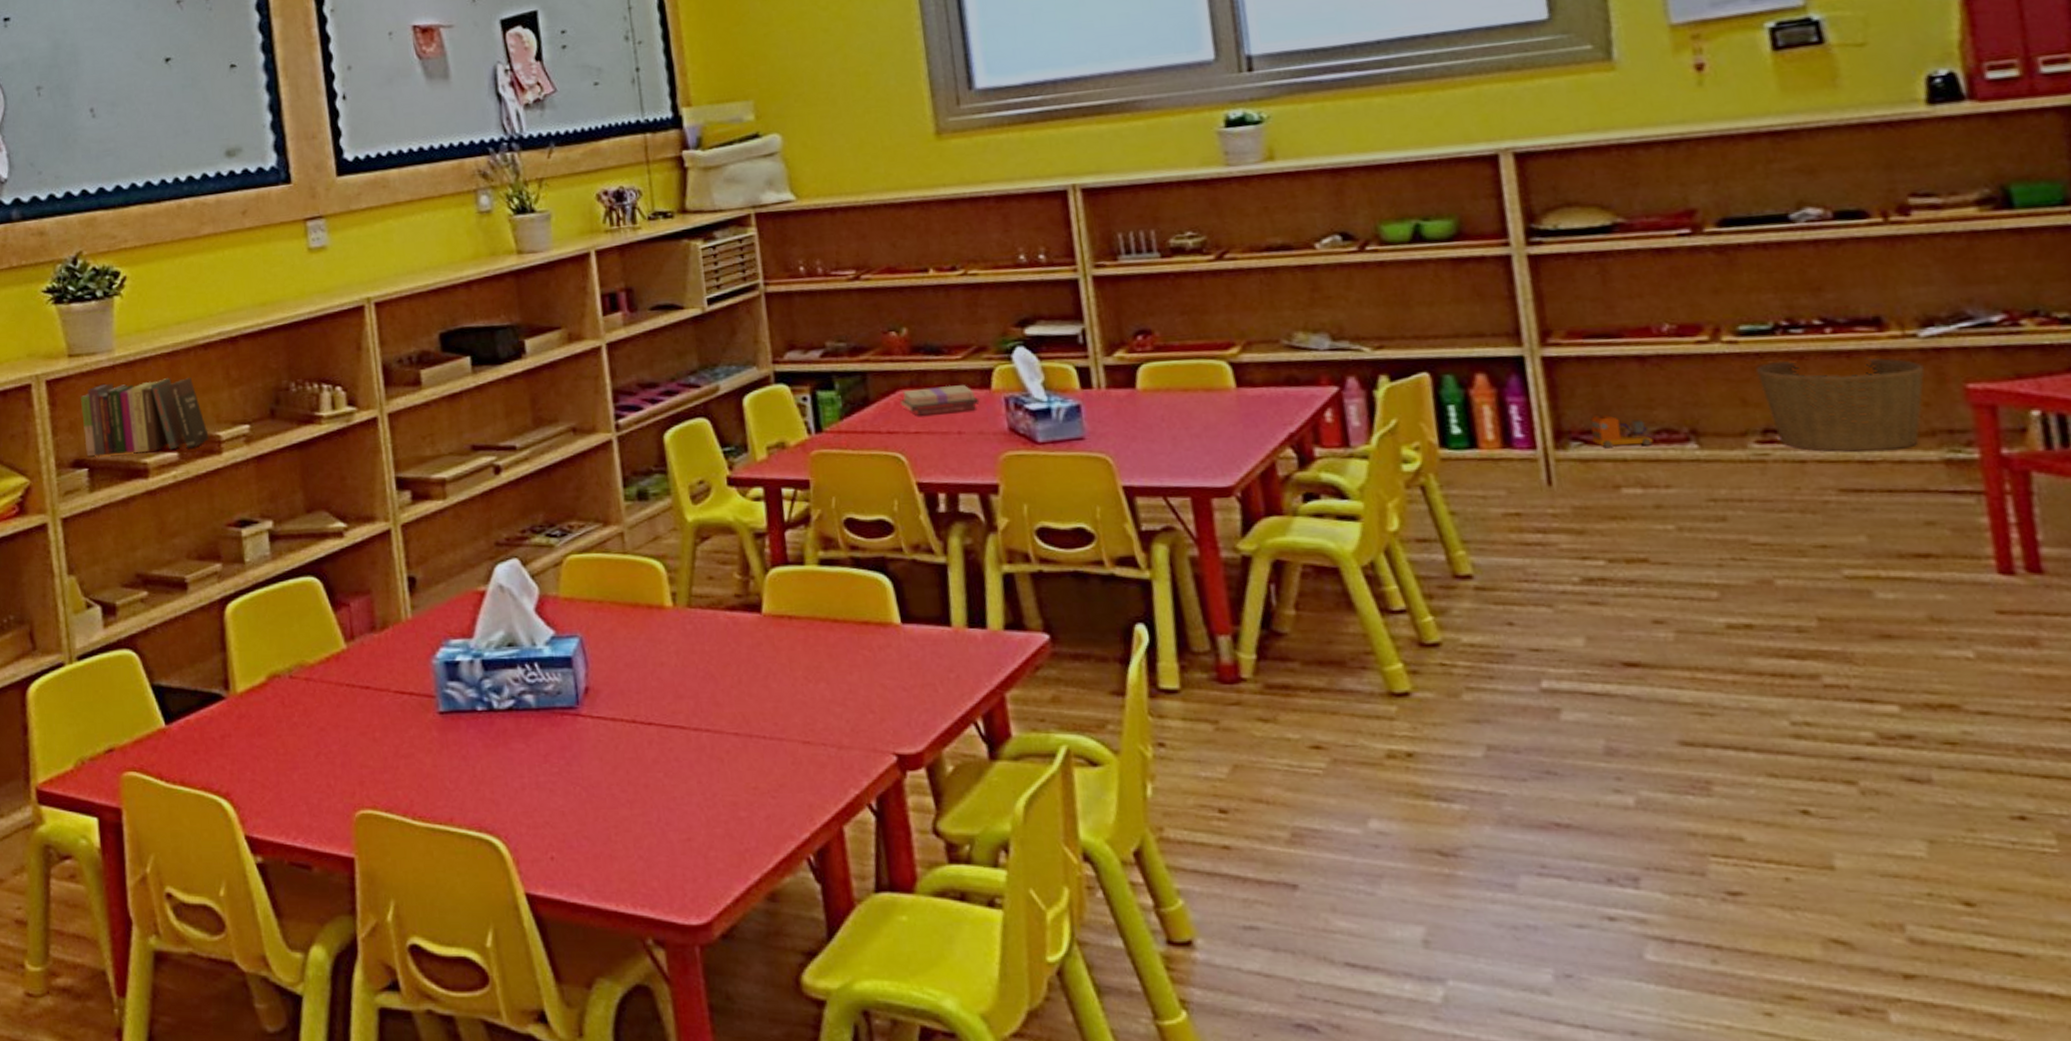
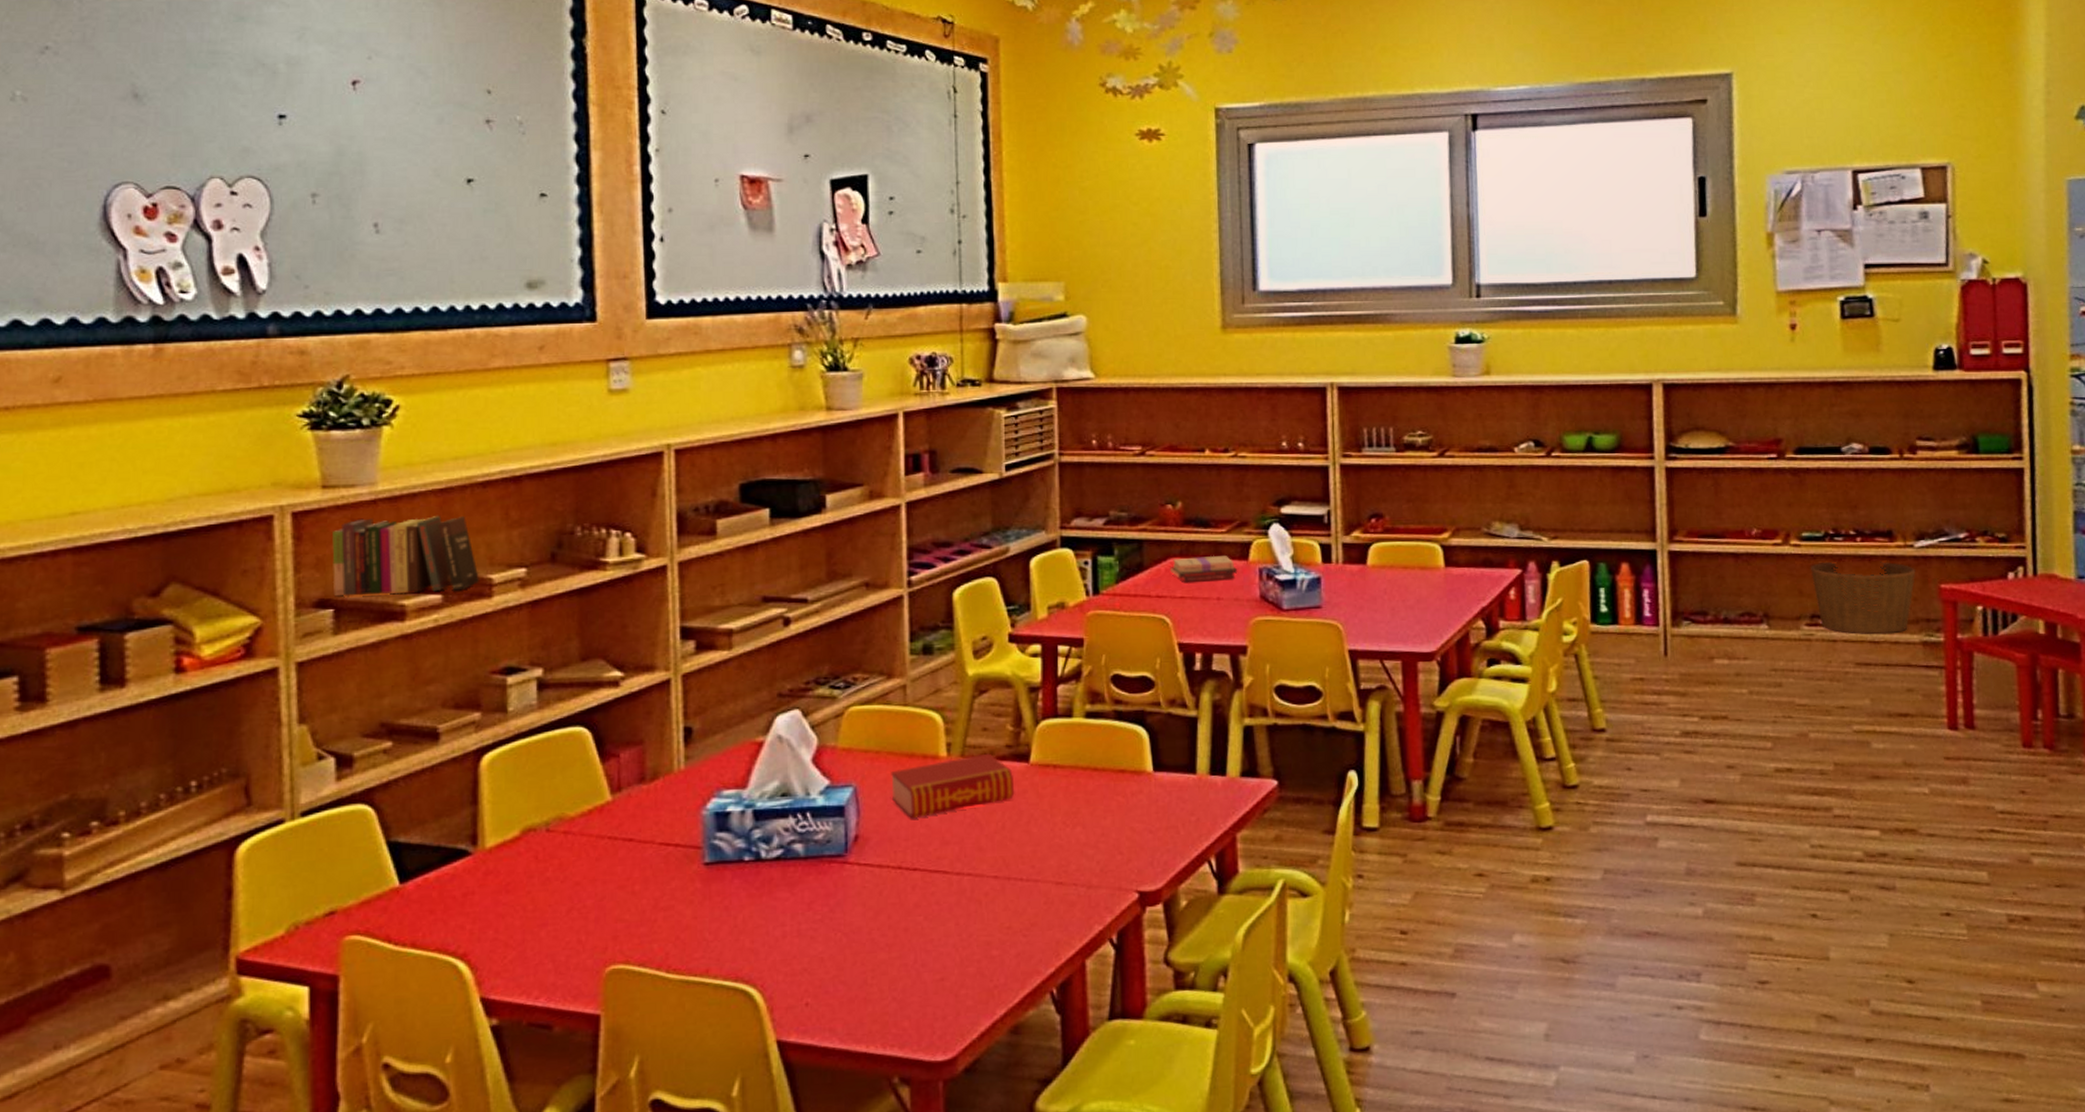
book: none [616,603,749,671] -> present [891,753,1015,819]
toy truck: present [1590,415,1654,449] -> none [1697,600,1739,627]

